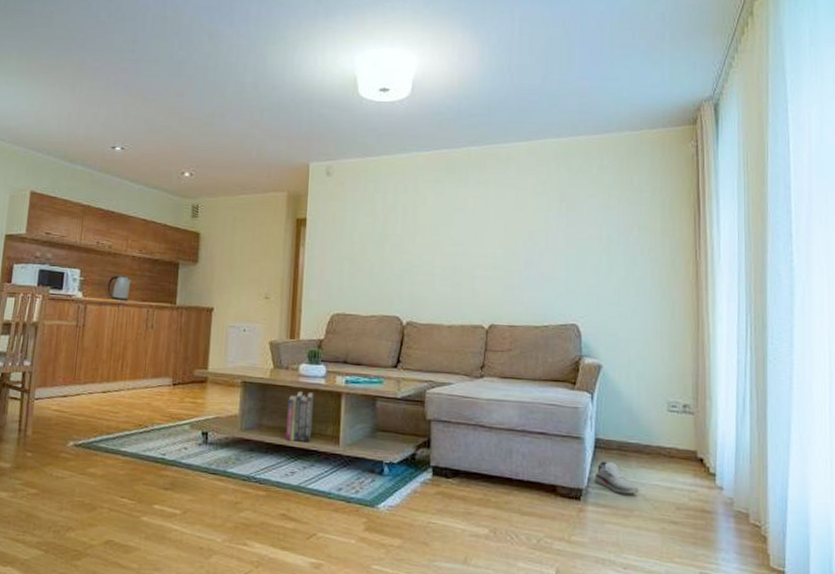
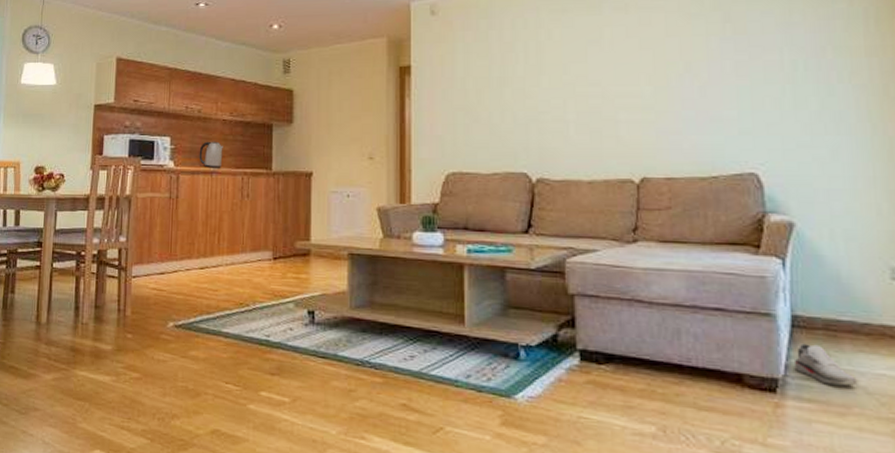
books: present [285,390,314,442] -> none [400,262,431,322]

